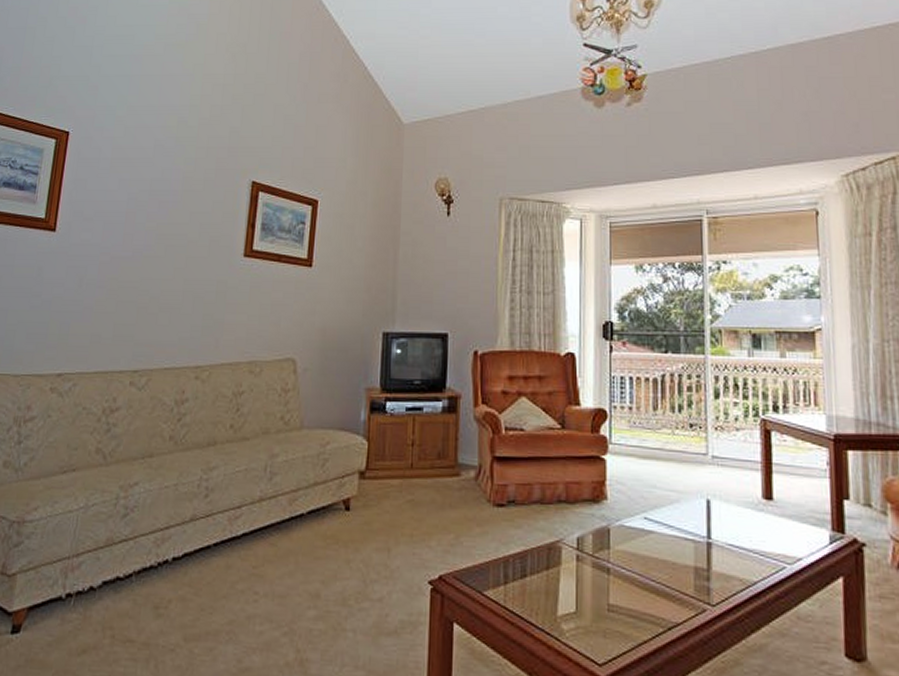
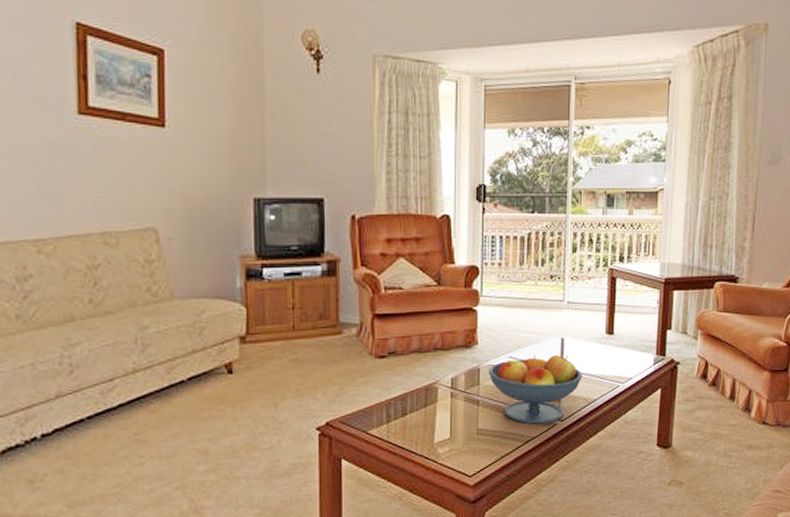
fruit bowl: none [620,517,737,608] -> present [488,355,583,424]

